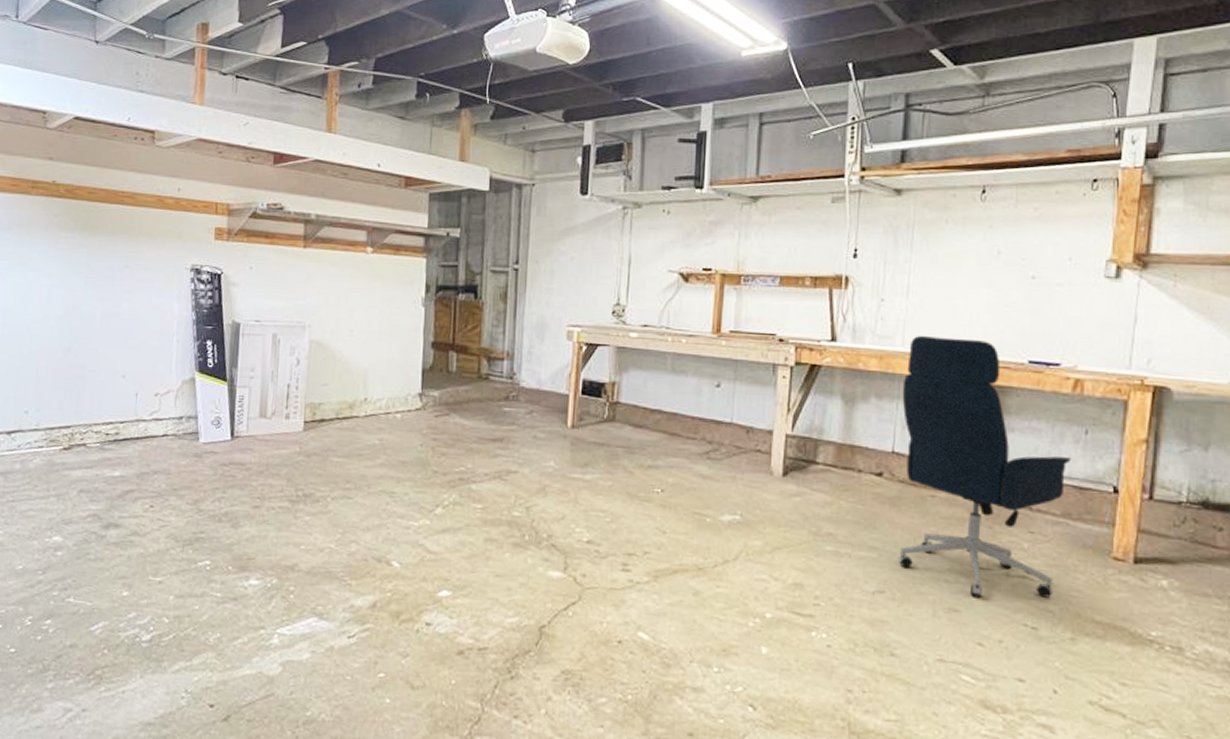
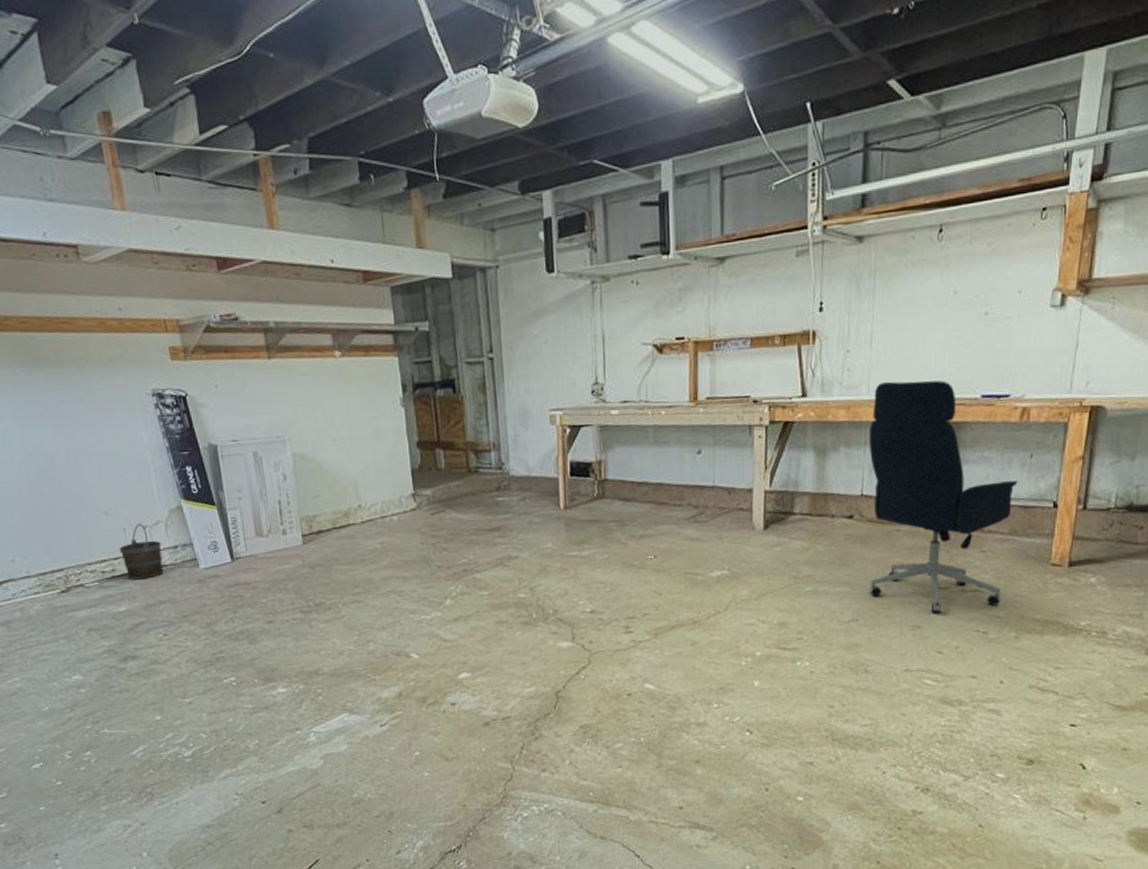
bucket: none [127,390,168,447] -> present [119,523,164,580]

